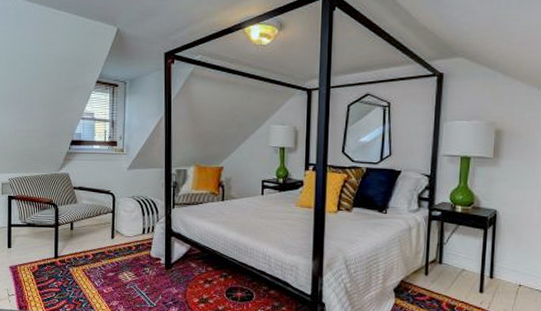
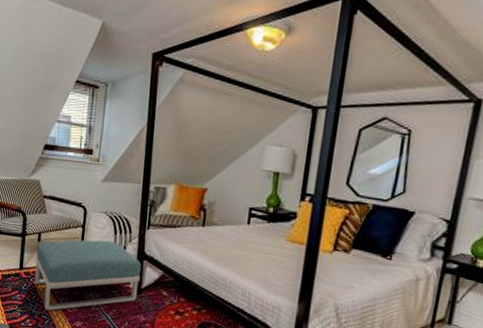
footstool: none [69,222,170,295] -> present [34,240,142,311]

